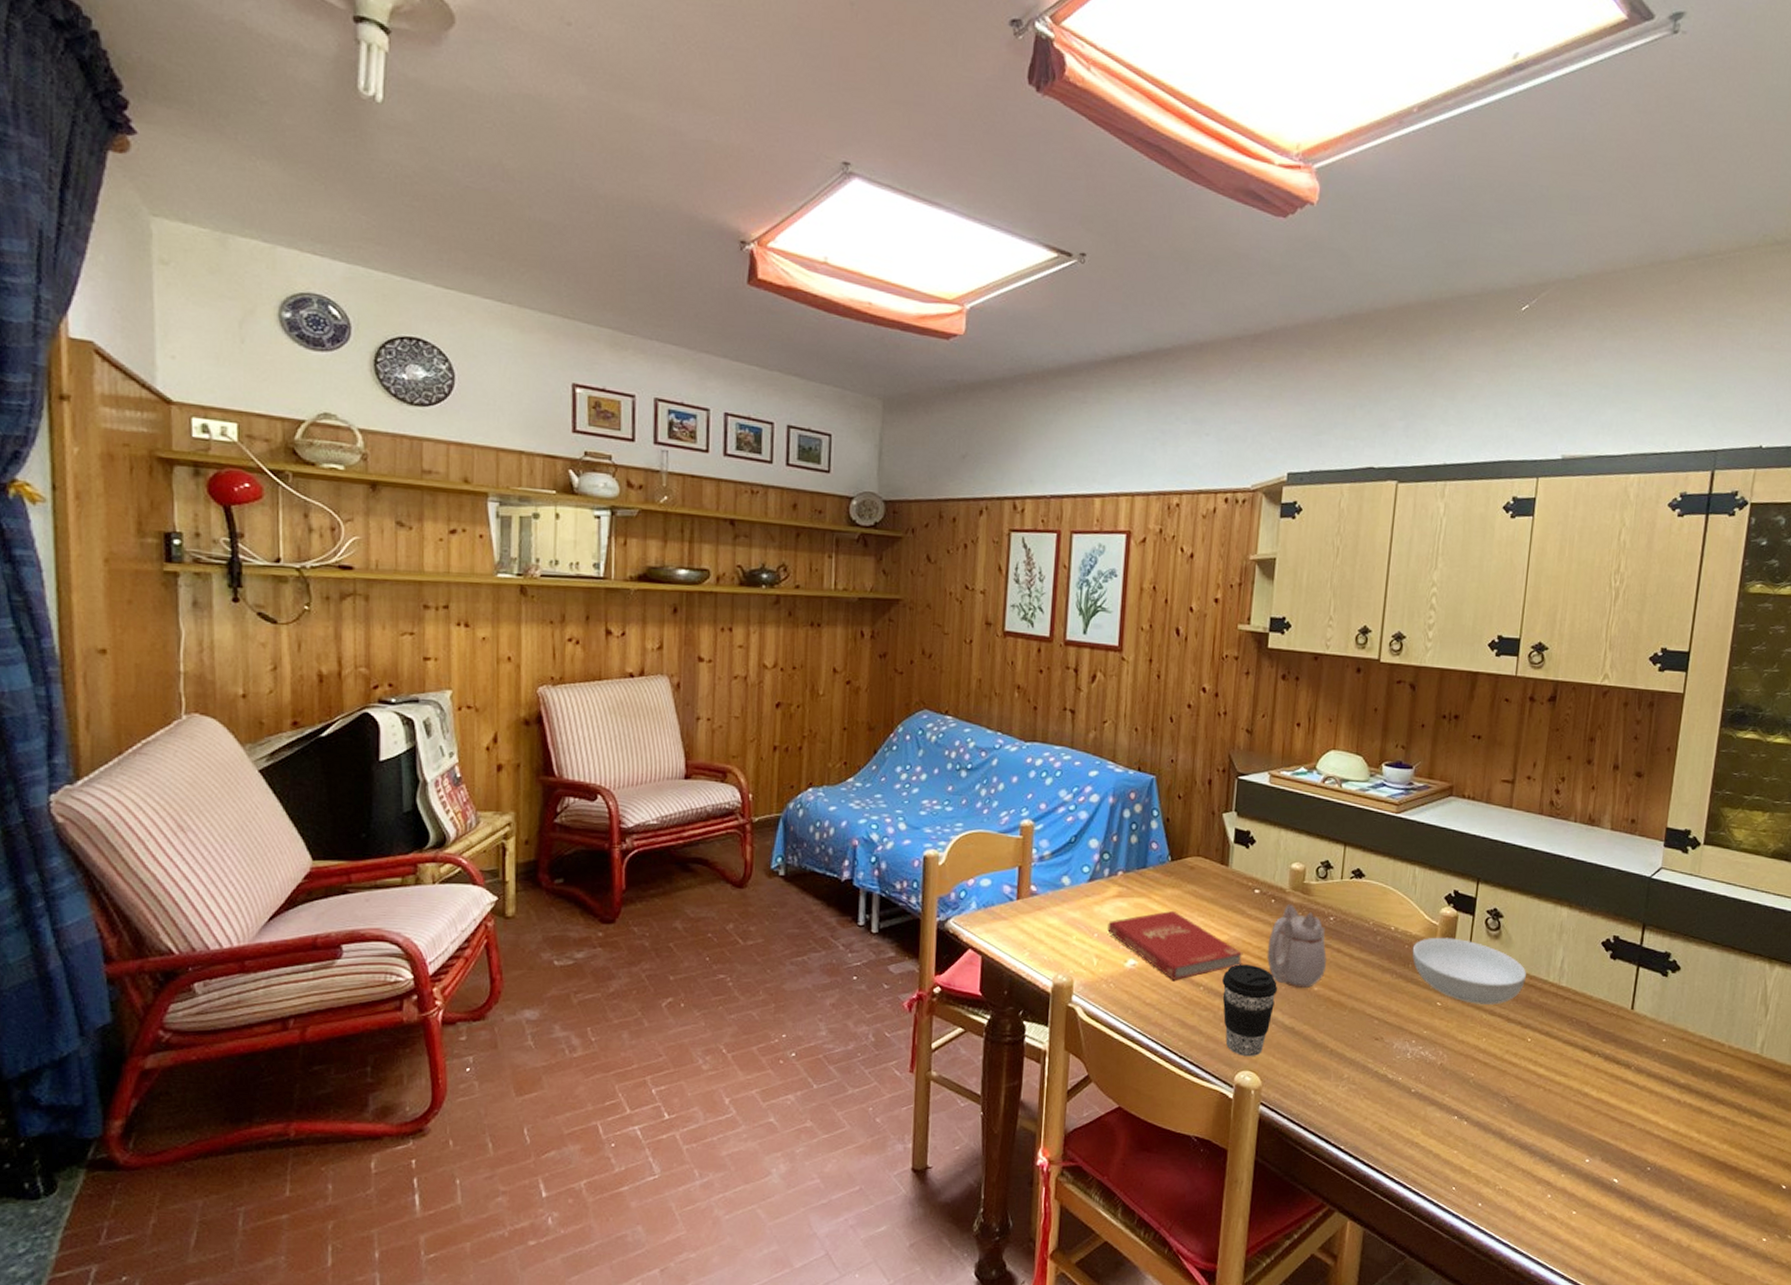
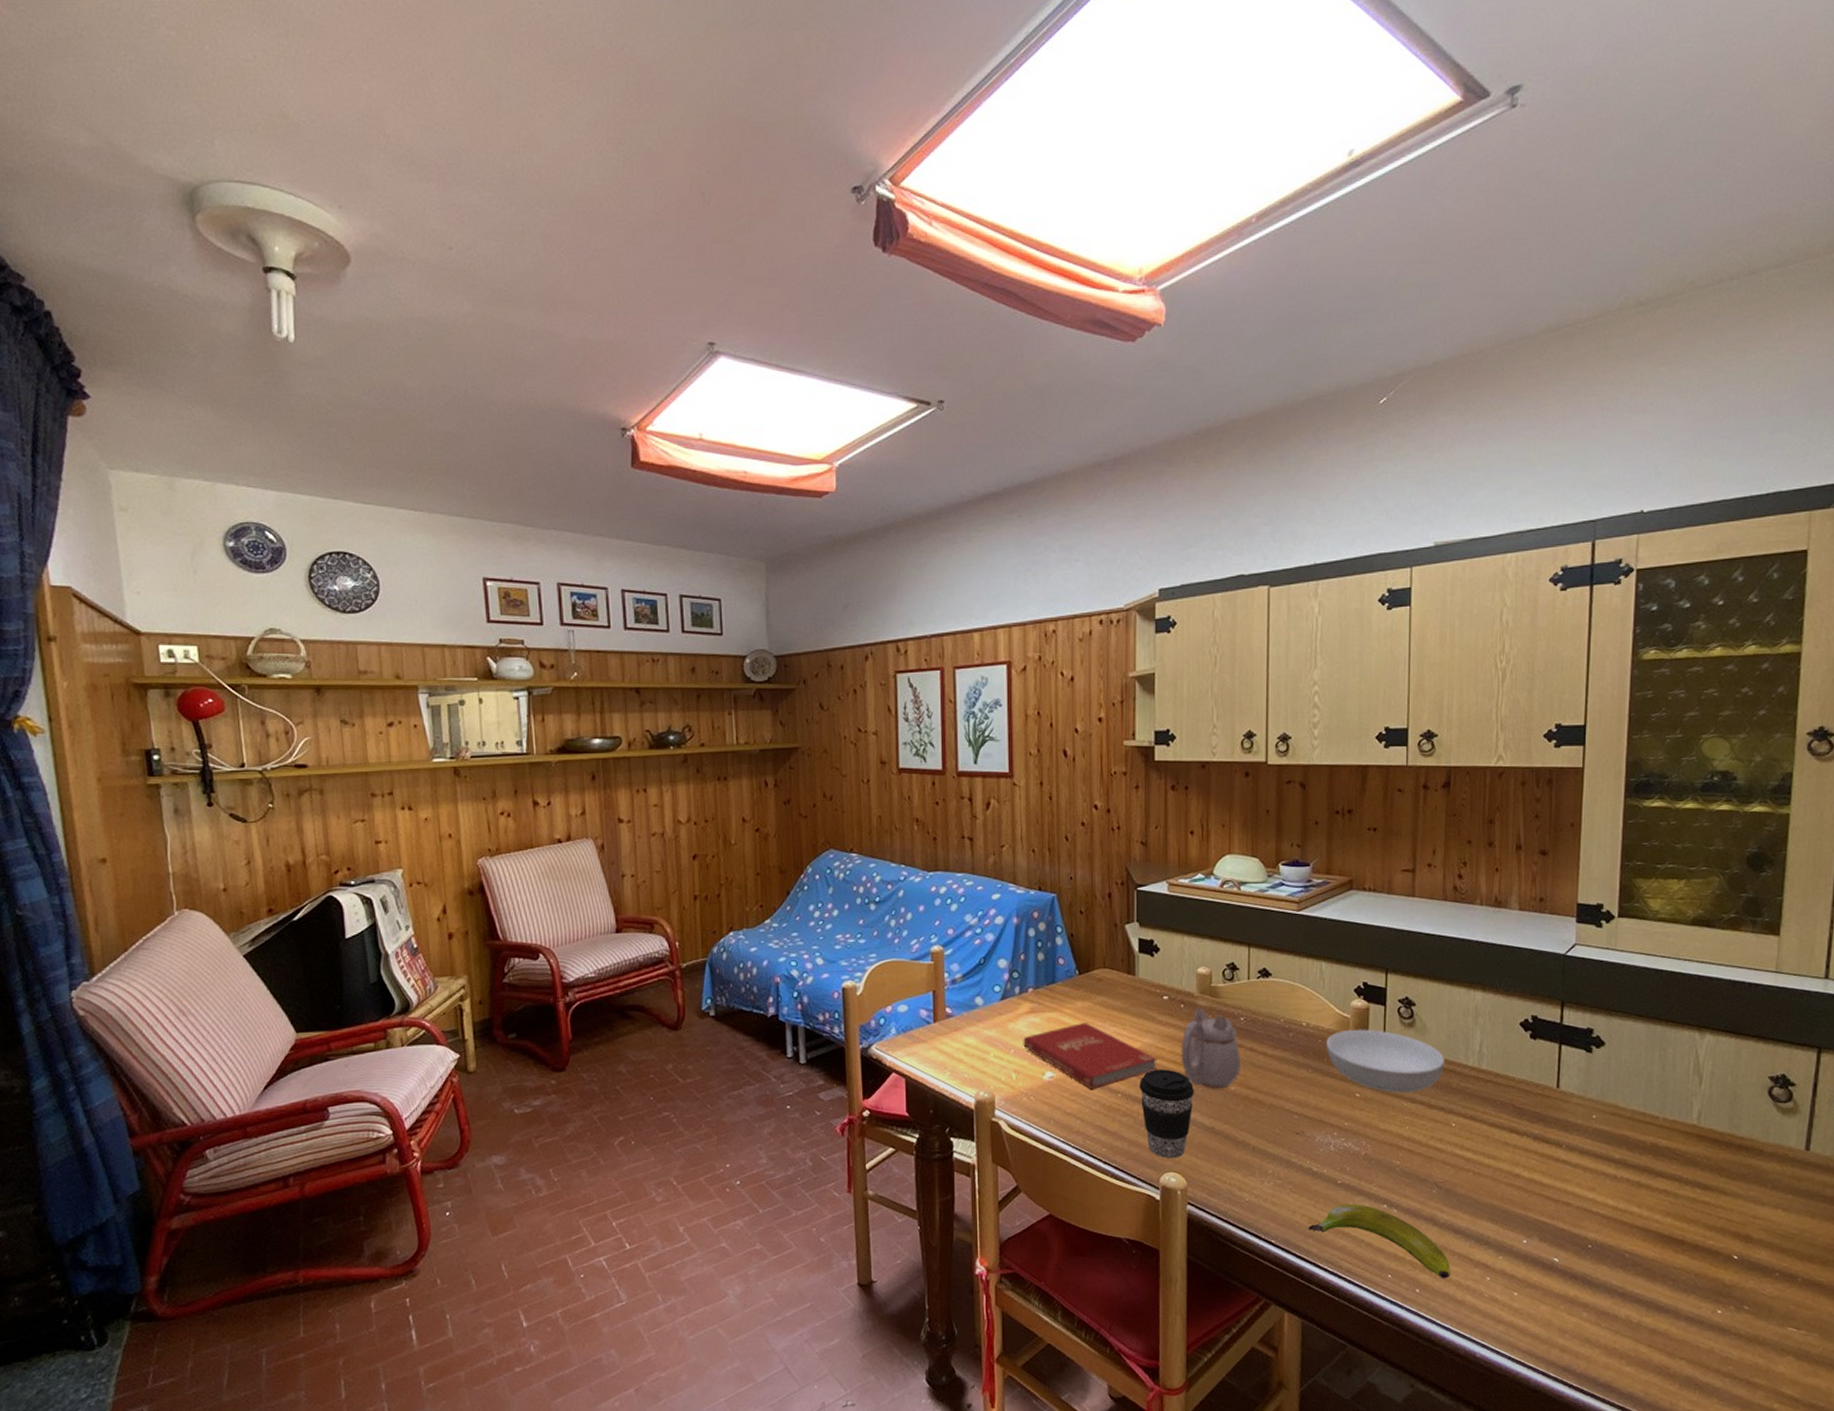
banana: none [1378,1114,1514,1194] -> present [1308,1204,1451,1279]

